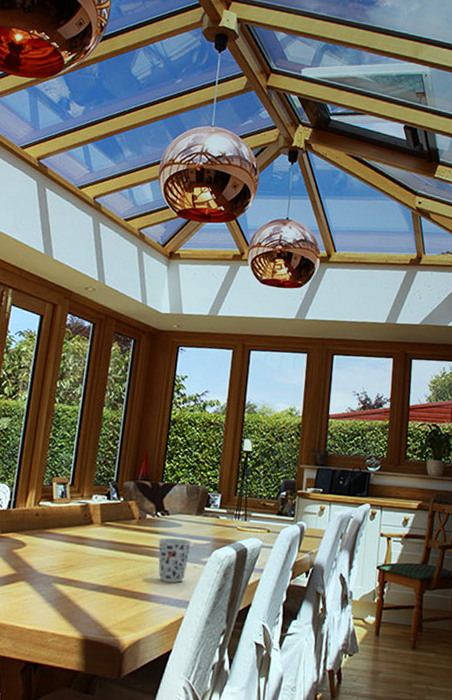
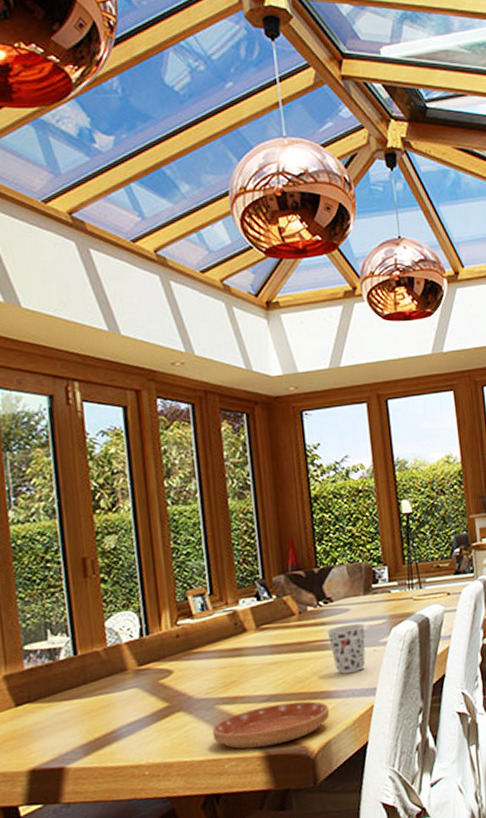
saucer: none [44,594,146,632] -> present [212,701,330,749]

